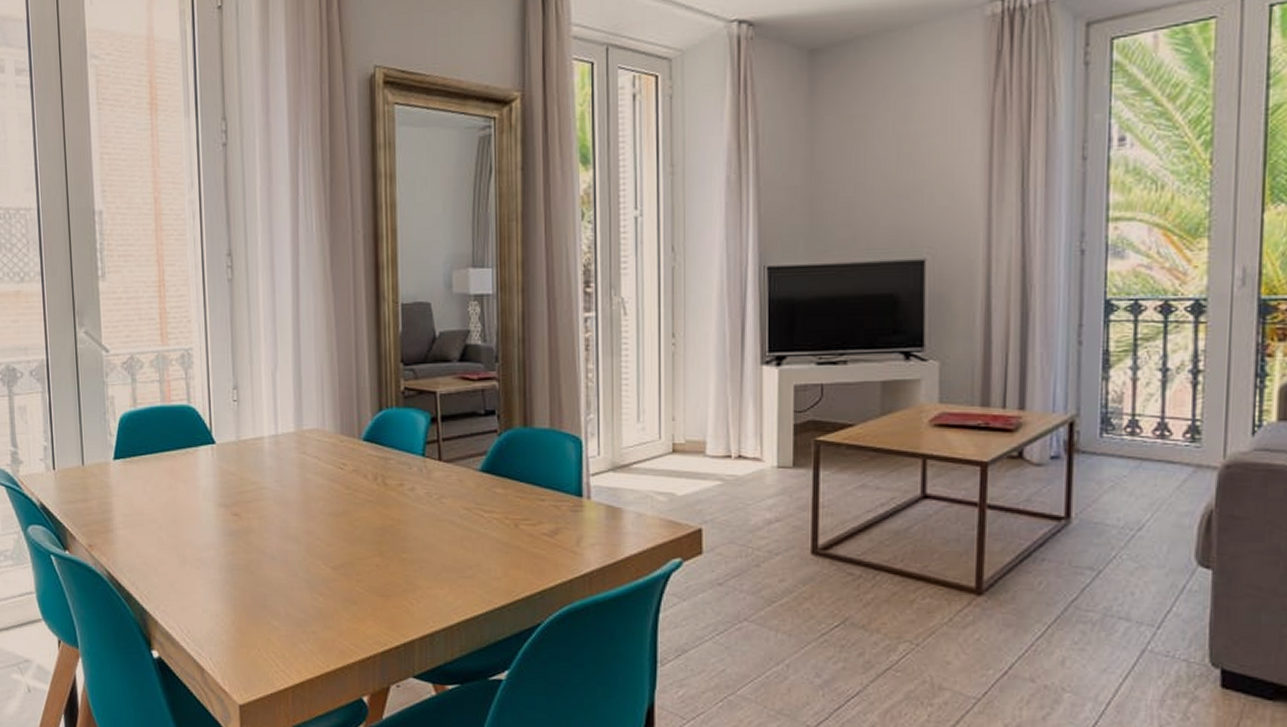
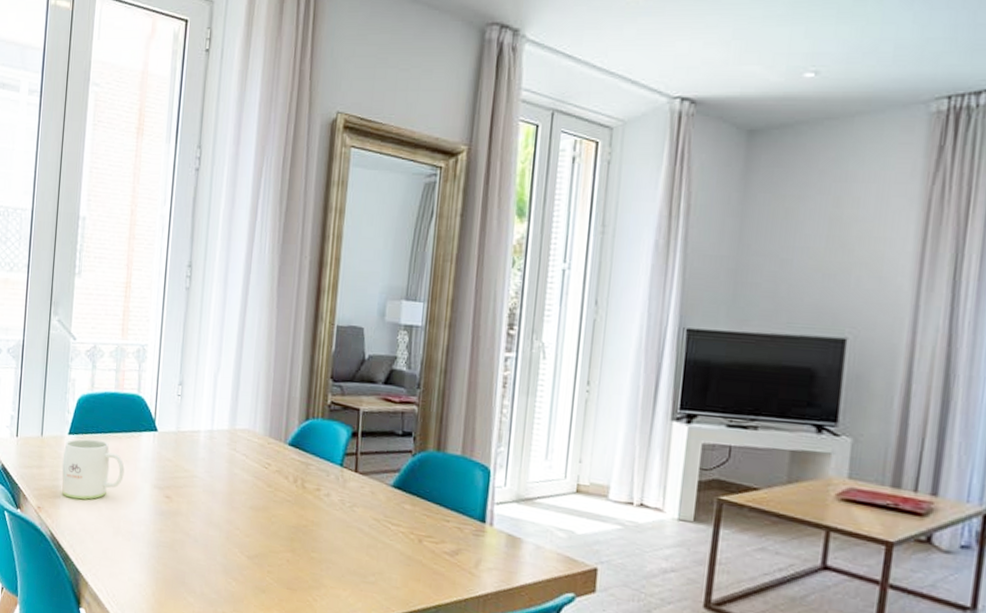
mug: none [110,461,184,531] -> present [61,438,125,500]

